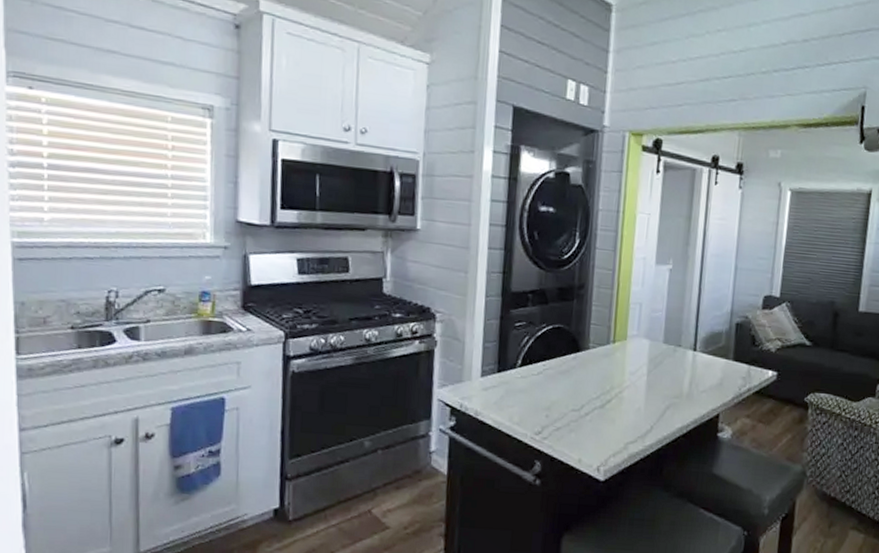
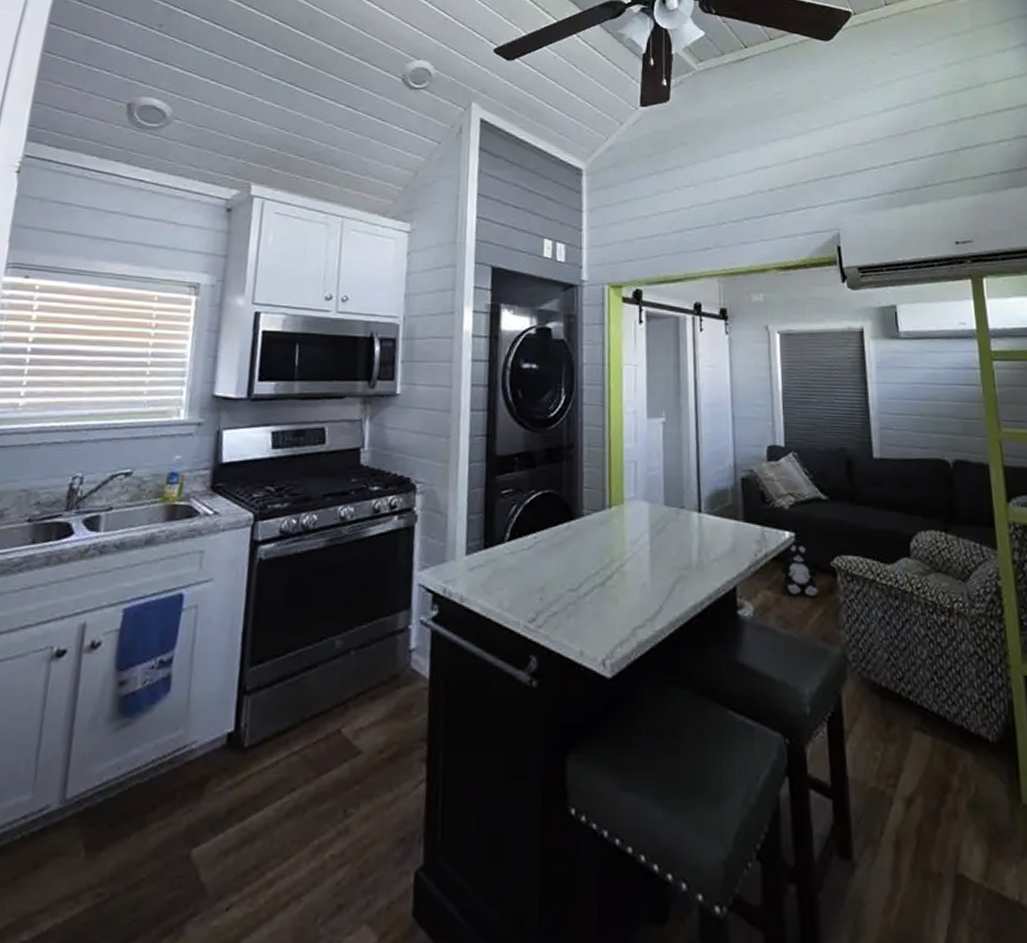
plush toy: none [759,382,792,425] -> present [780,544,819,597]

